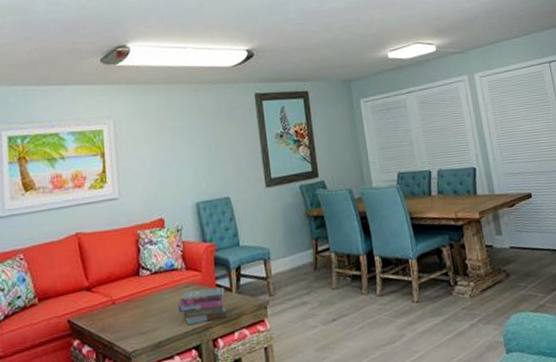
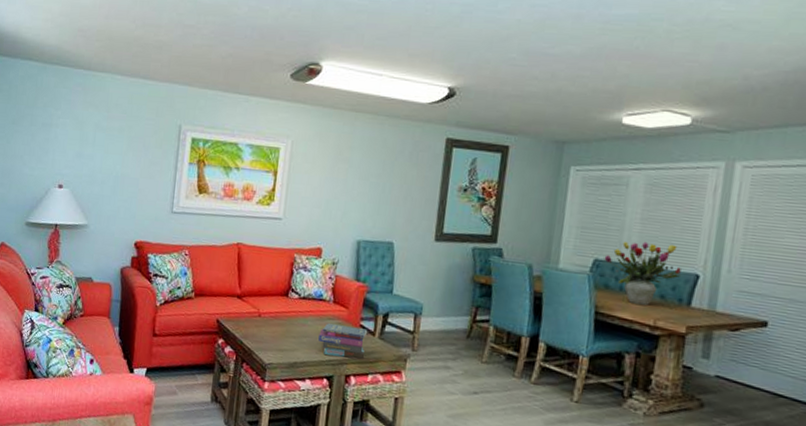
flower arrangement: none [405,147,464,204] -> present [604,241,683,307]

